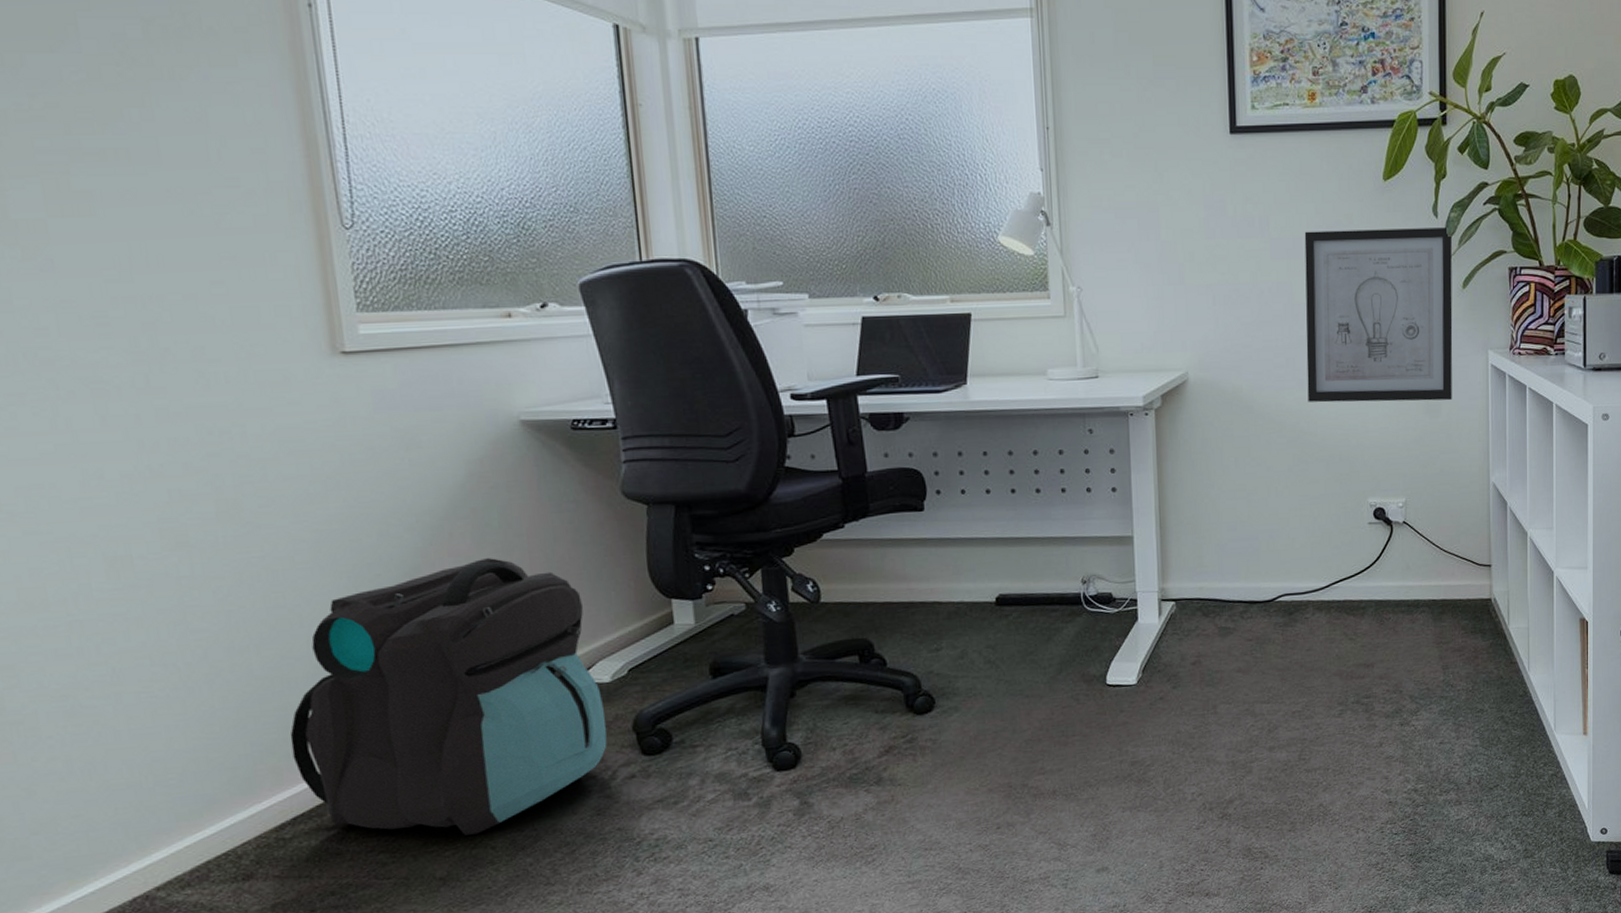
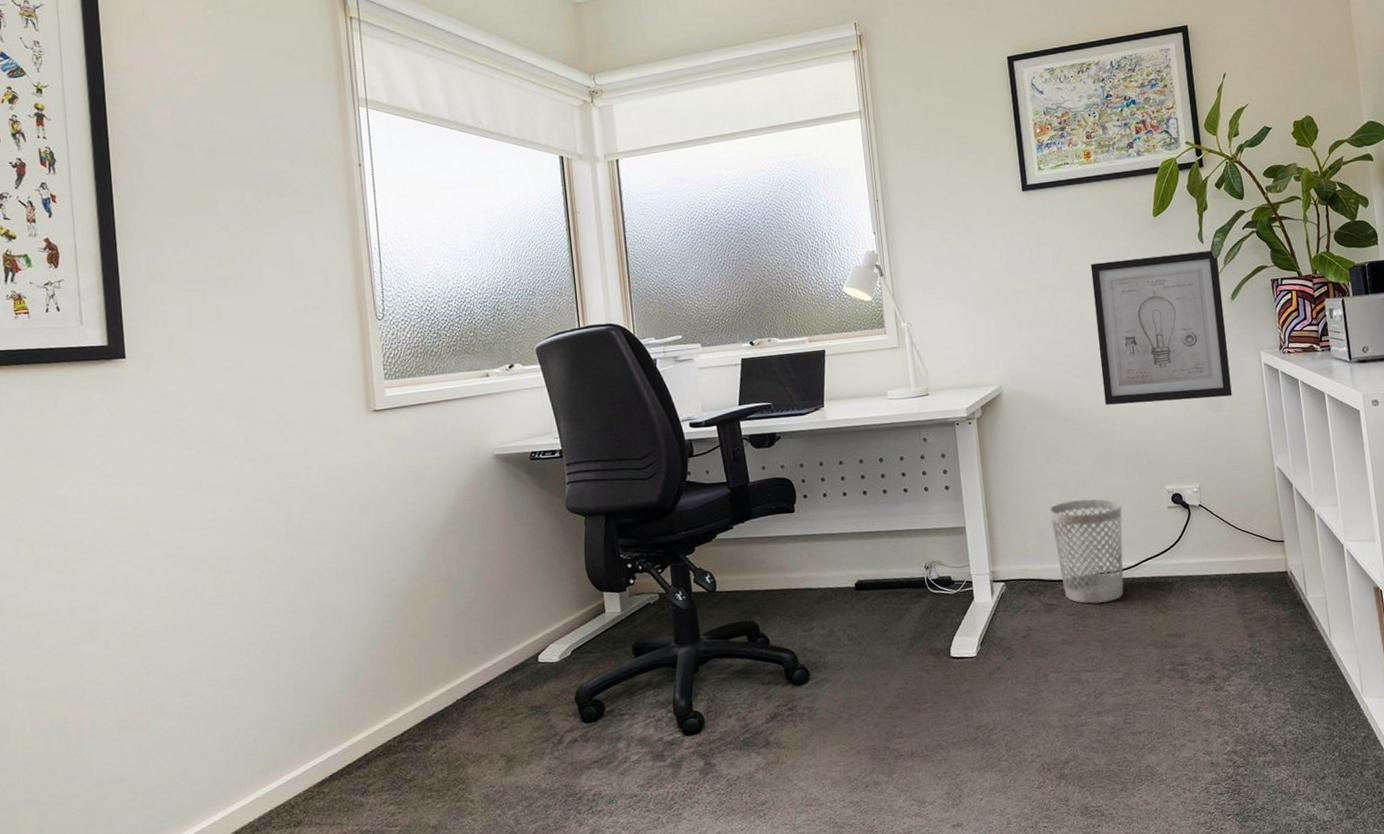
backpack: present [290,558,607,835] -> none [330,563,556,790]
wastebasket: none [1233,510,1317,629] -> present [1049,499,1124,604]

